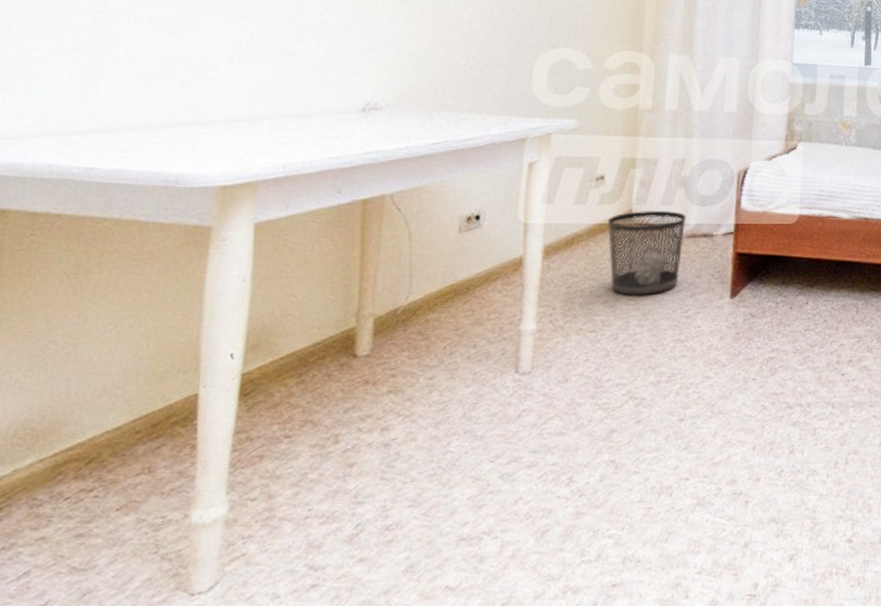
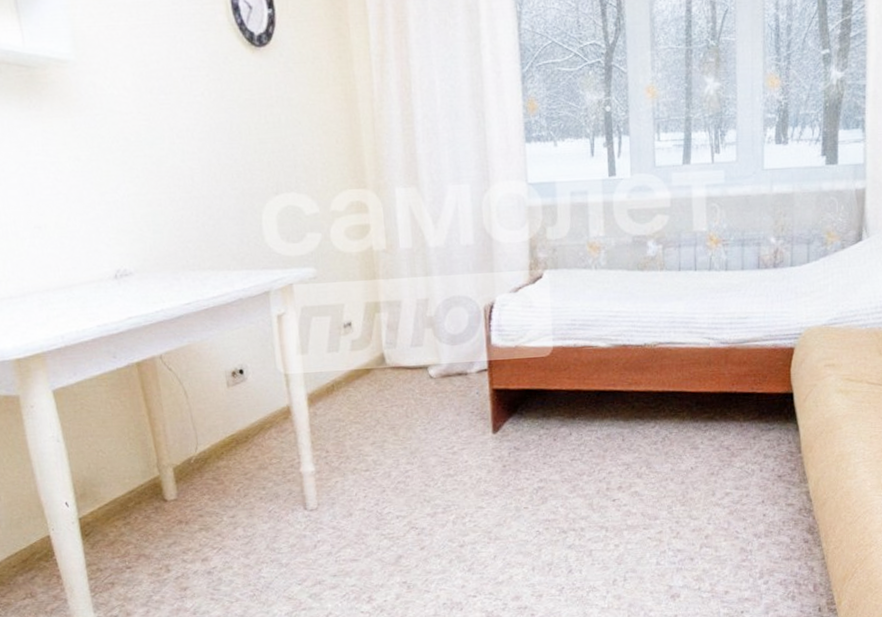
waste bin: present [607,211,686,296] -> none [361,352,440,436]

